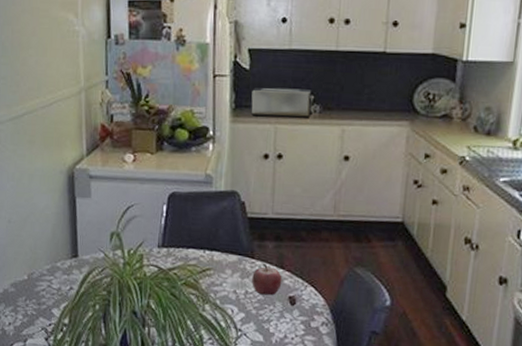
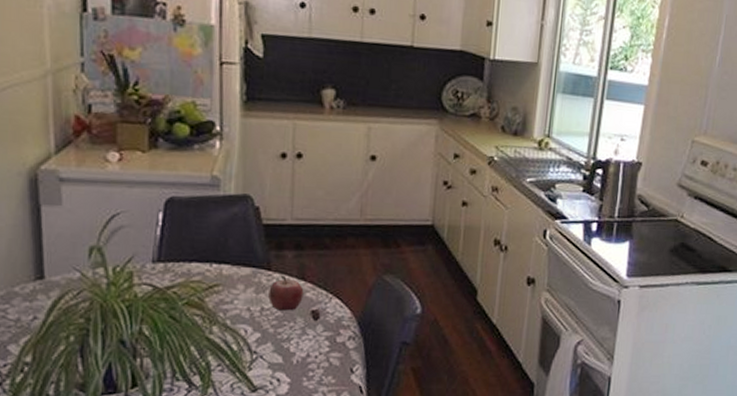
toaster: present [251,87,315,118] -> none [265,78,338,114]

